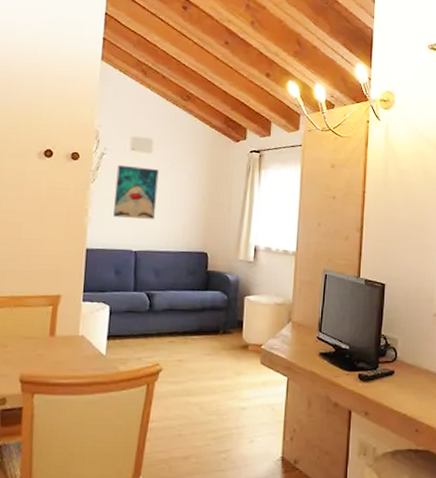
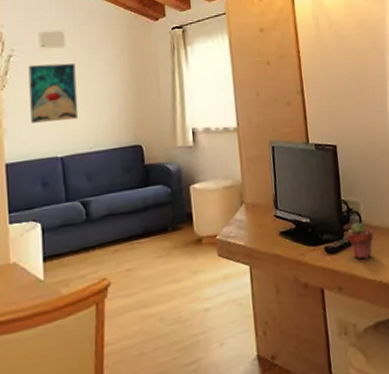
potted succulent: none [382,357,406,392] -> present [347,222,373,260]

